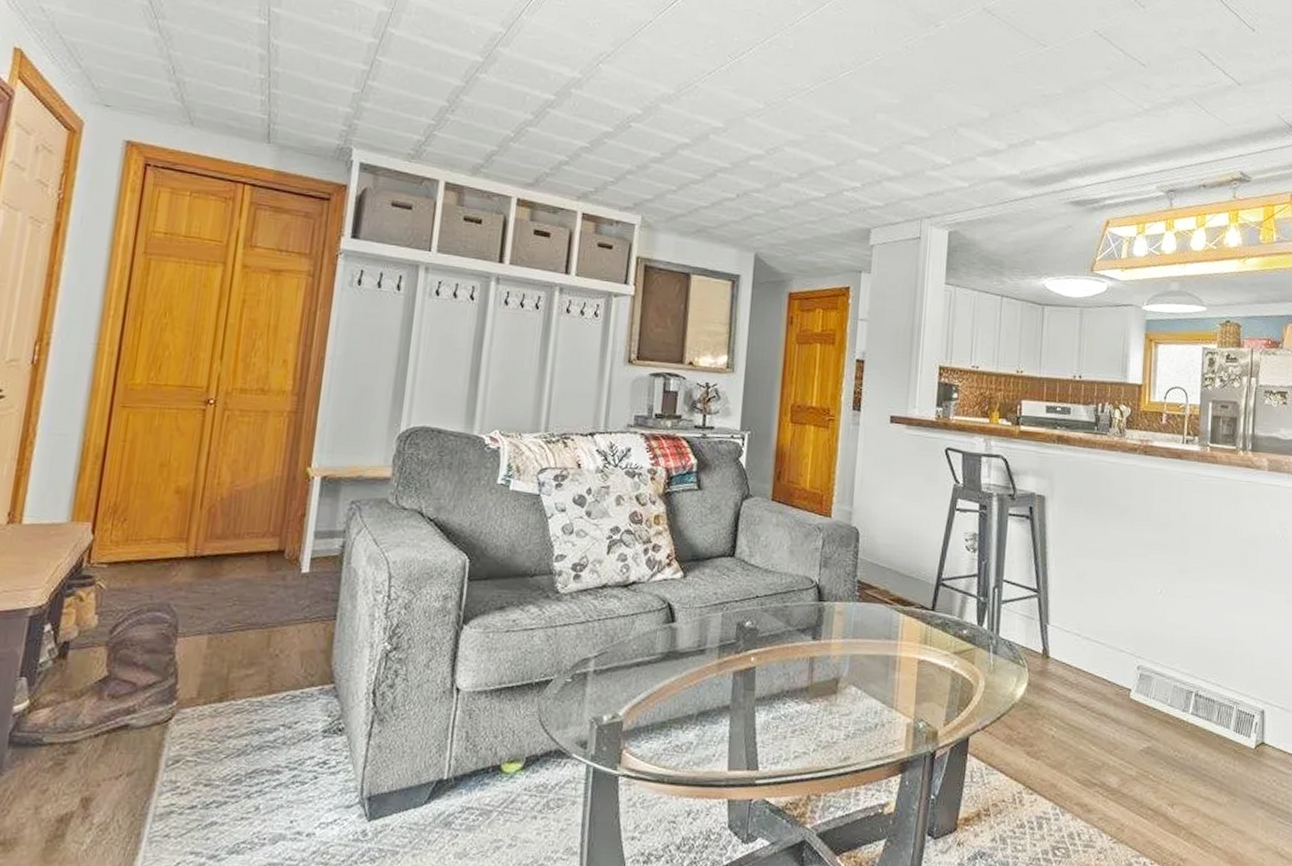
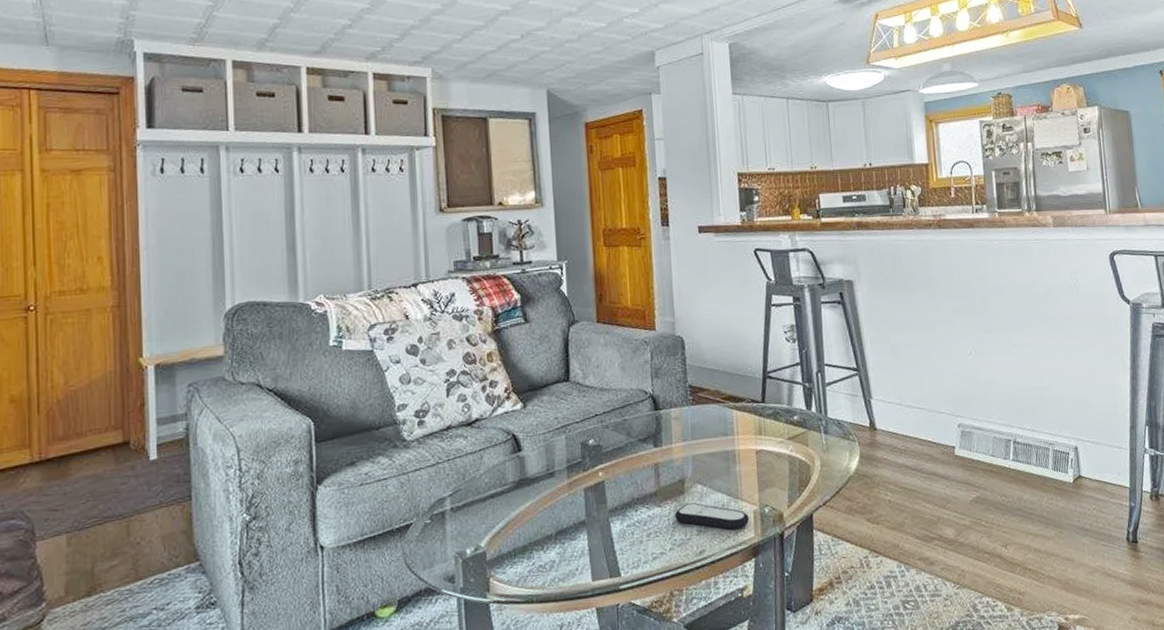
remote control: none [823,705,901,741] -> present [674,502,749,531]

